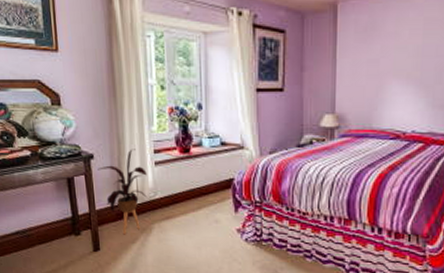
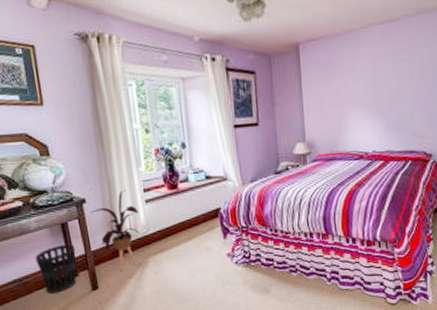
wastebasket: none [39,200,80,250] -> present [35,244,77,294]

